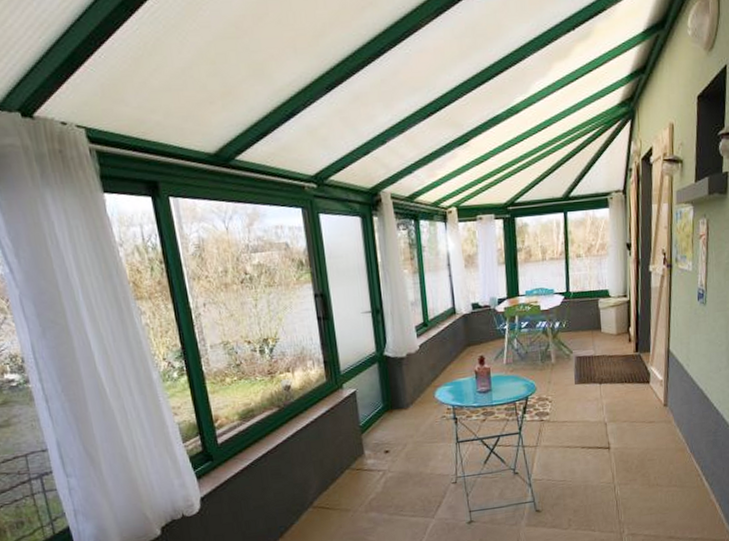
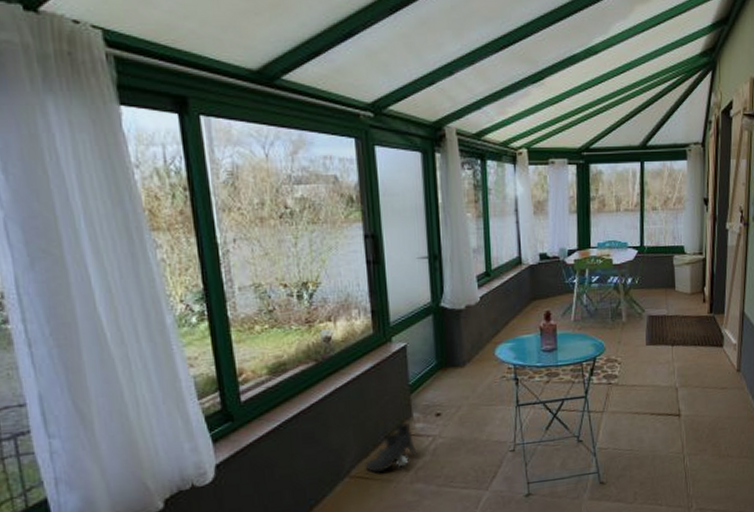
boots: none [325,459,370,504] -> present [365,422,418,473]

